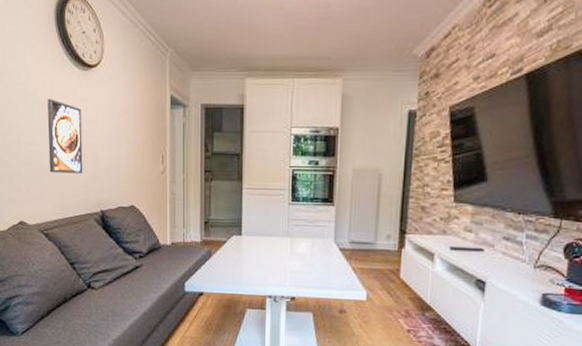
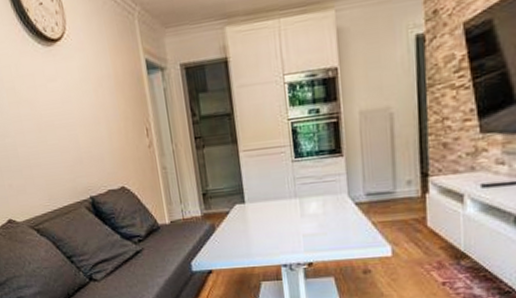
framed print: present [47,99,83,174] -> none [15,83,65,164]

